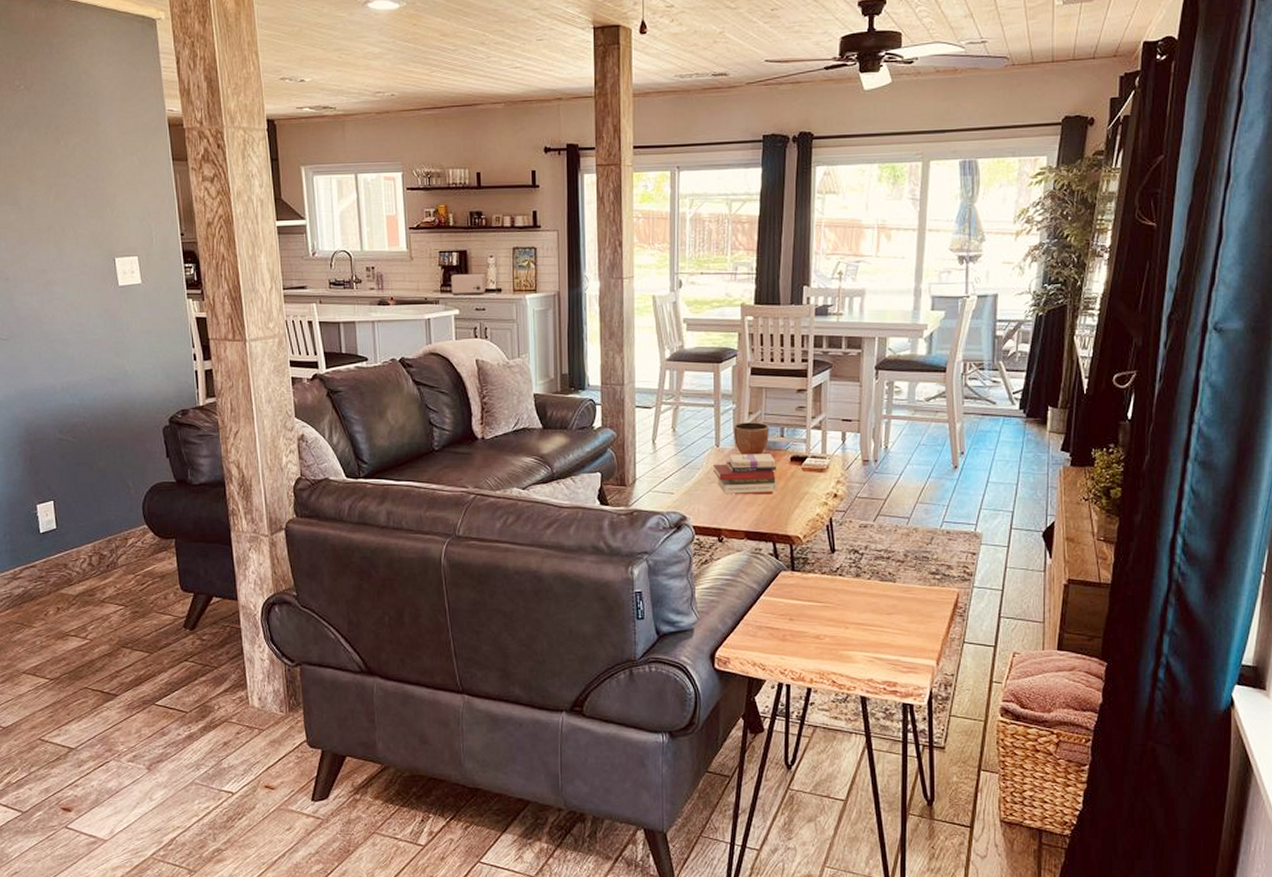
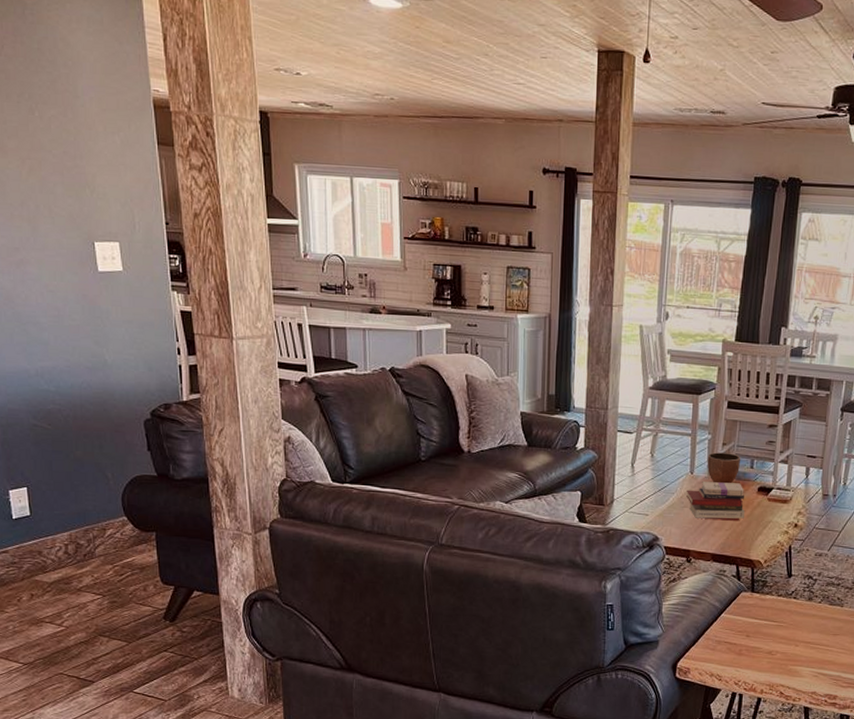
toaster: present [450,274,487,296] -> none [443,289,480,311]

